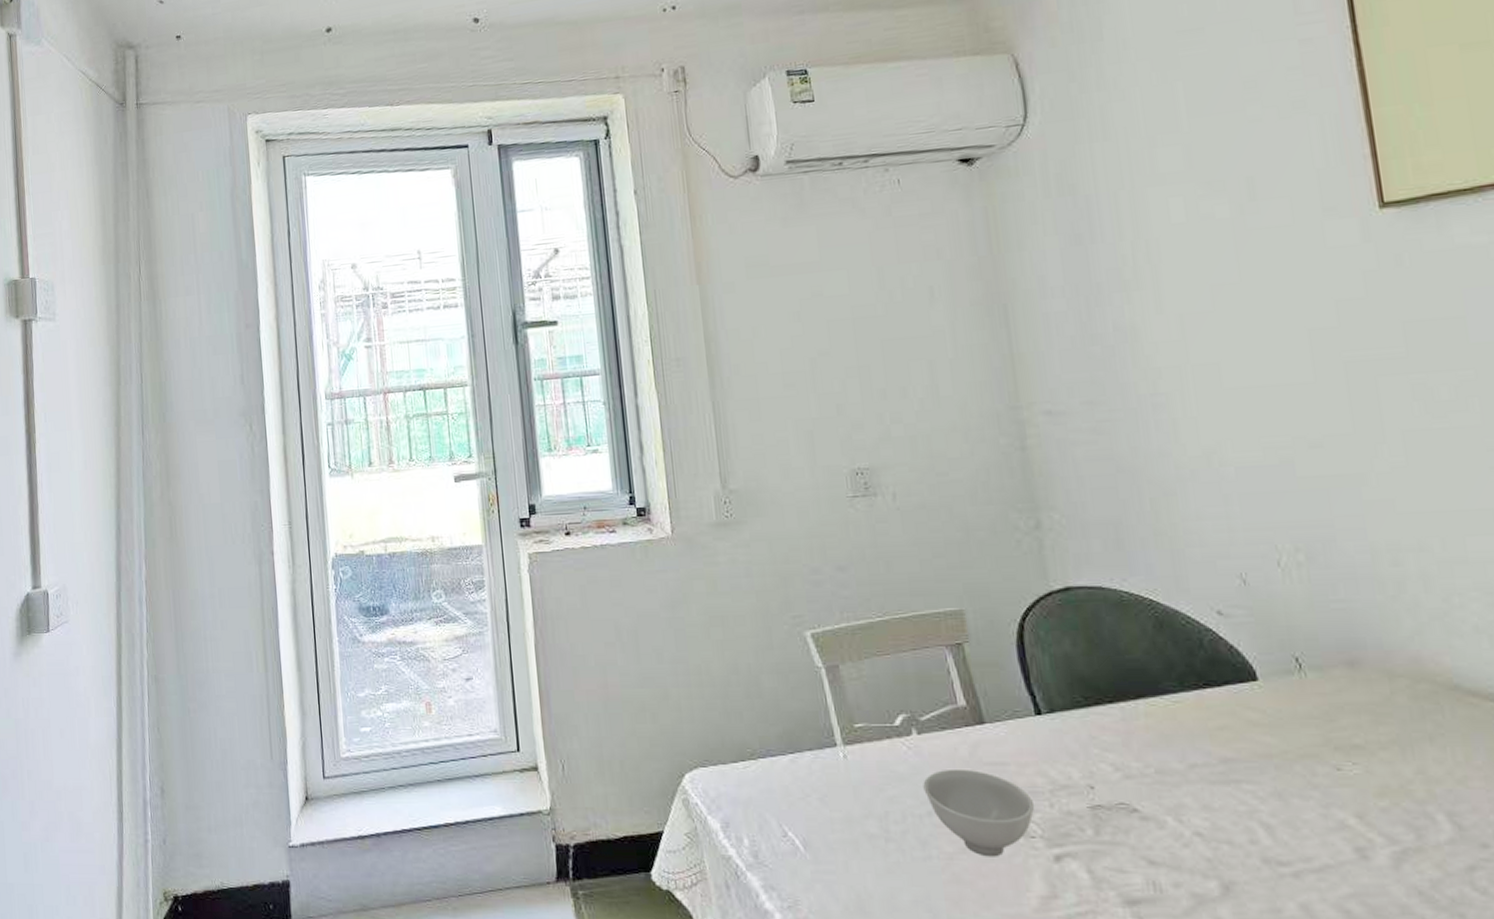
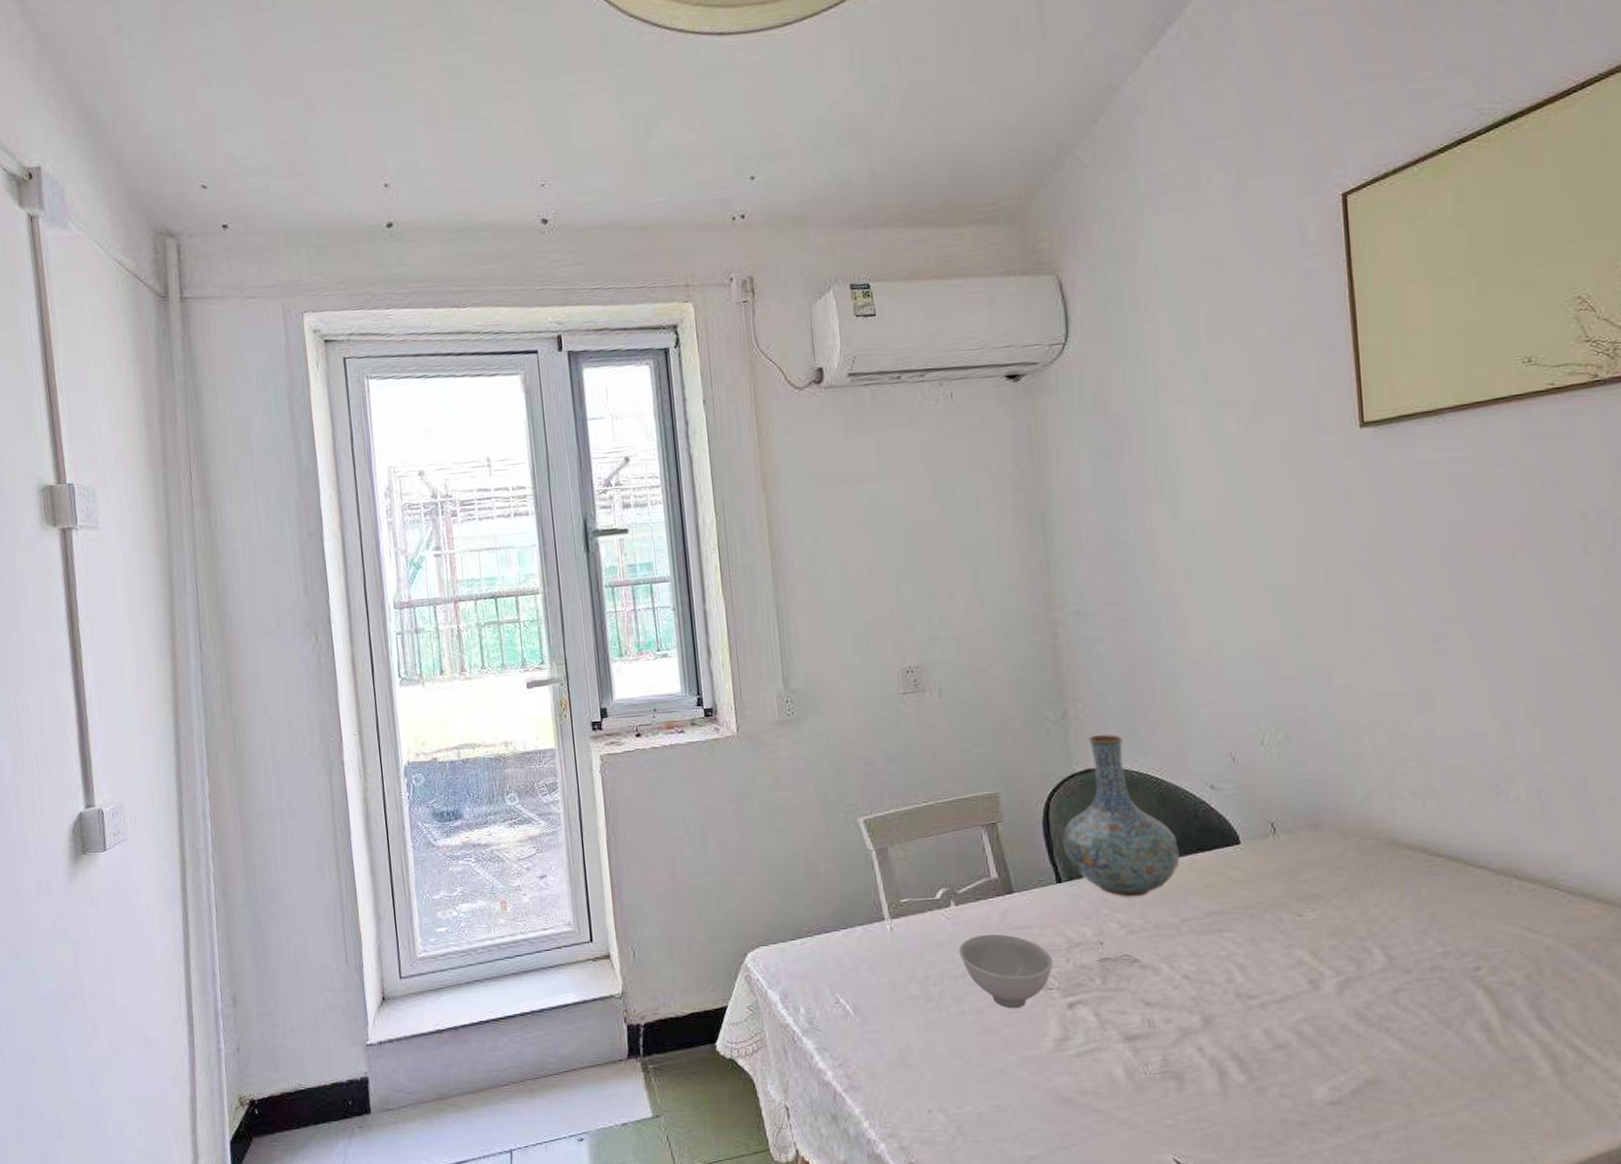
vase: none [1040,549,1184,736] -> present [1062,734,1180,897]

